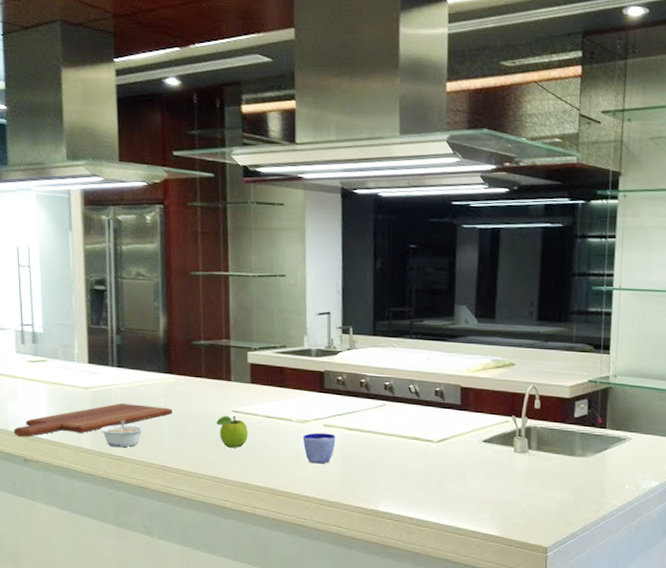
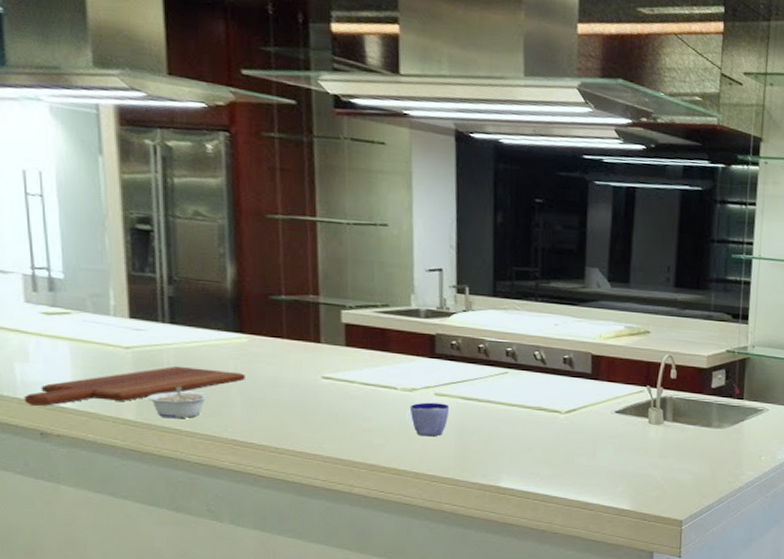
fruit: present [216,415,248,449] -> none [302,382,343,420]

